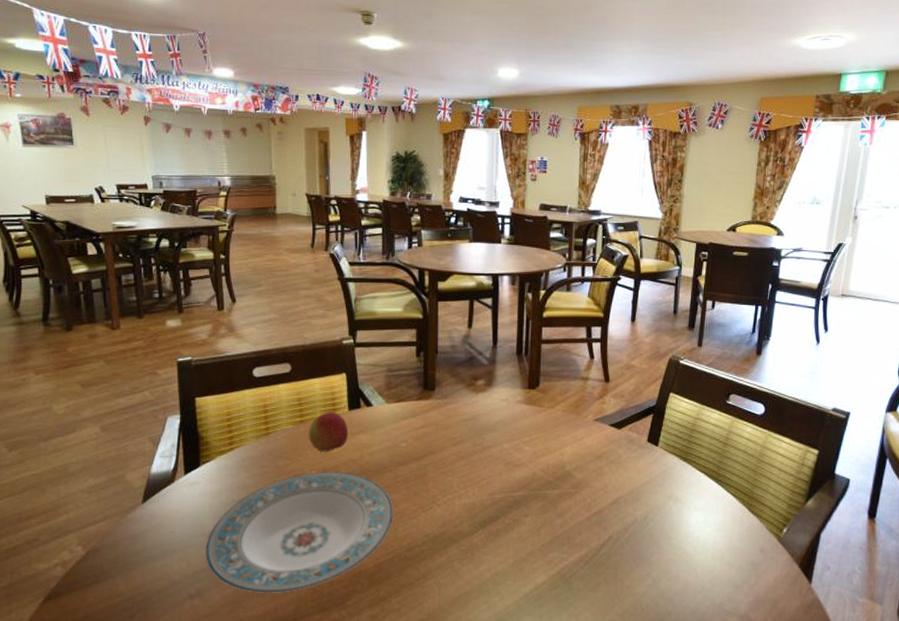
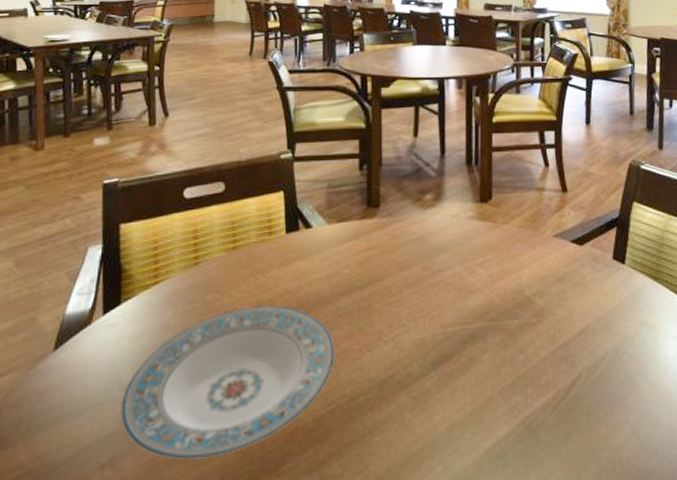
apple: present [309,412,349,452] -> none [242,236,286,283]

